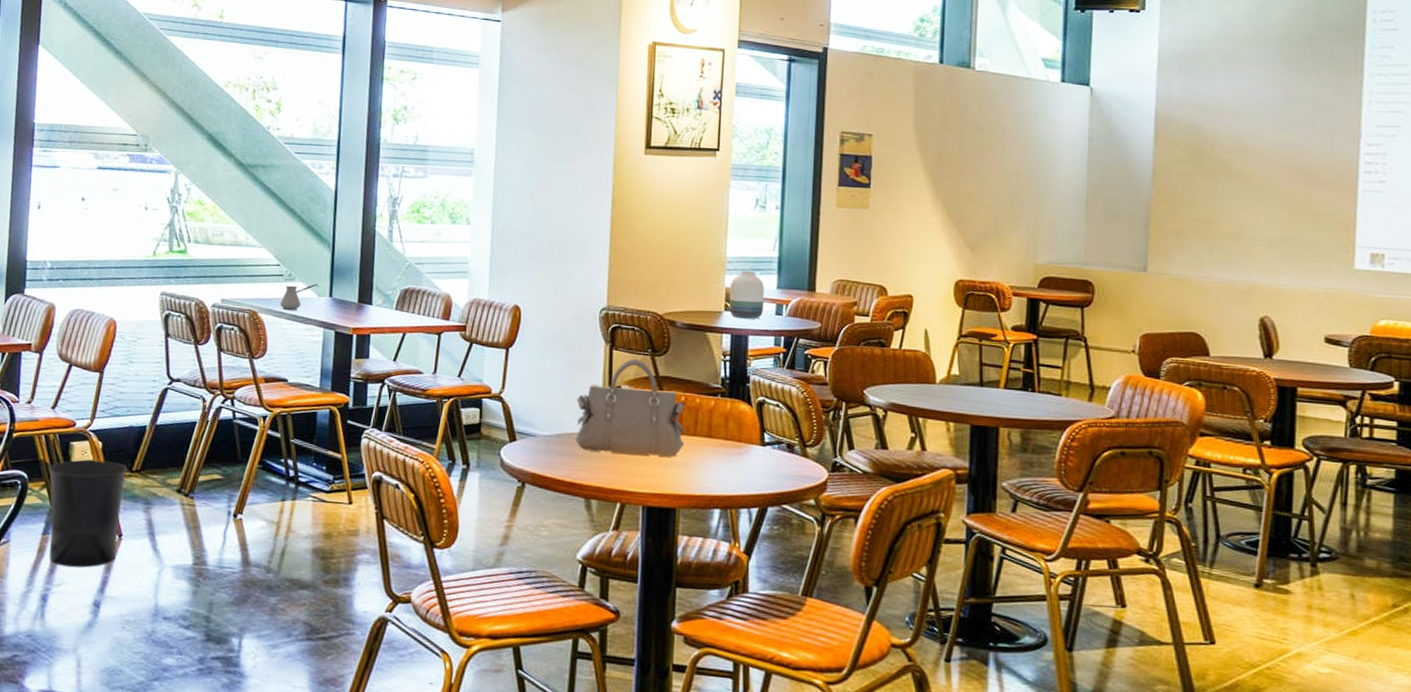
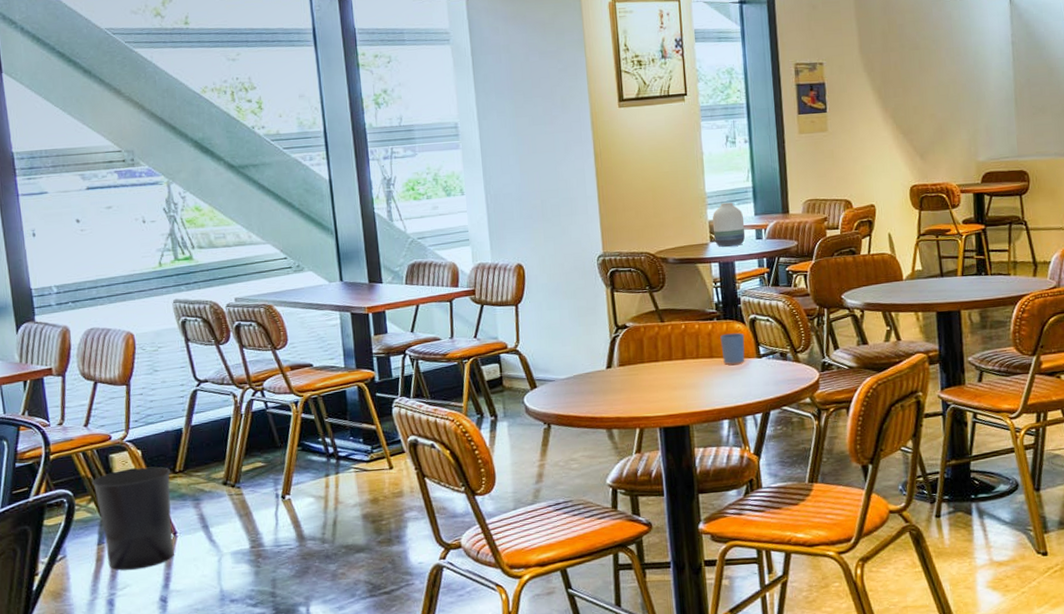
coffee pot: present [280,283,319,310] -> none [293,270,329,299]
shoulder bag: present [575,359,686,457] -> none [587,297,690,387]
mug: none [722,413,749,449] -> present [720,332,745,365]

